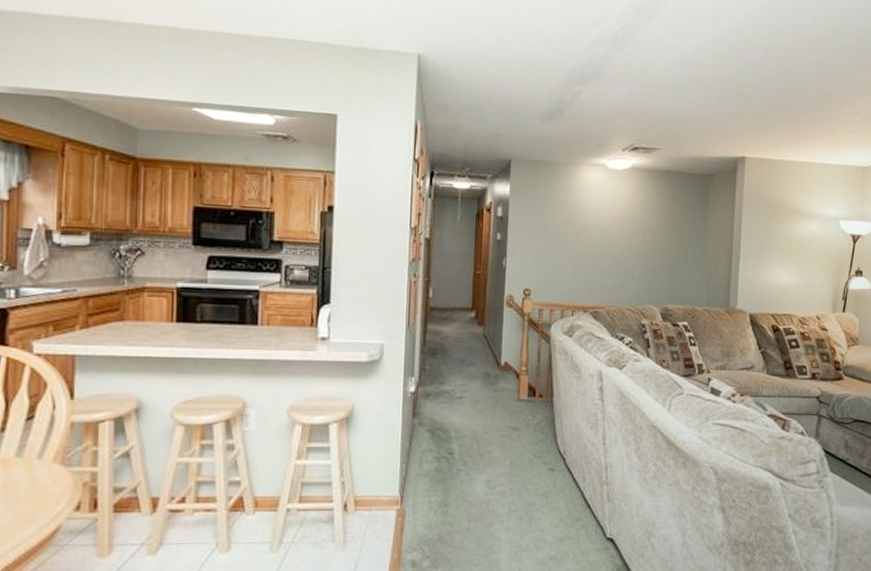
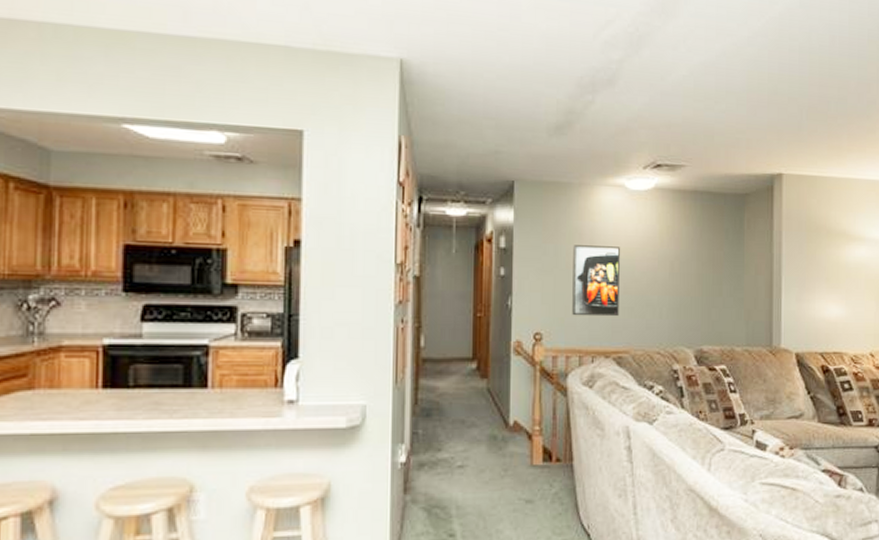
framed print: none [557,215,599,278] -> present [572,245,620,317]

